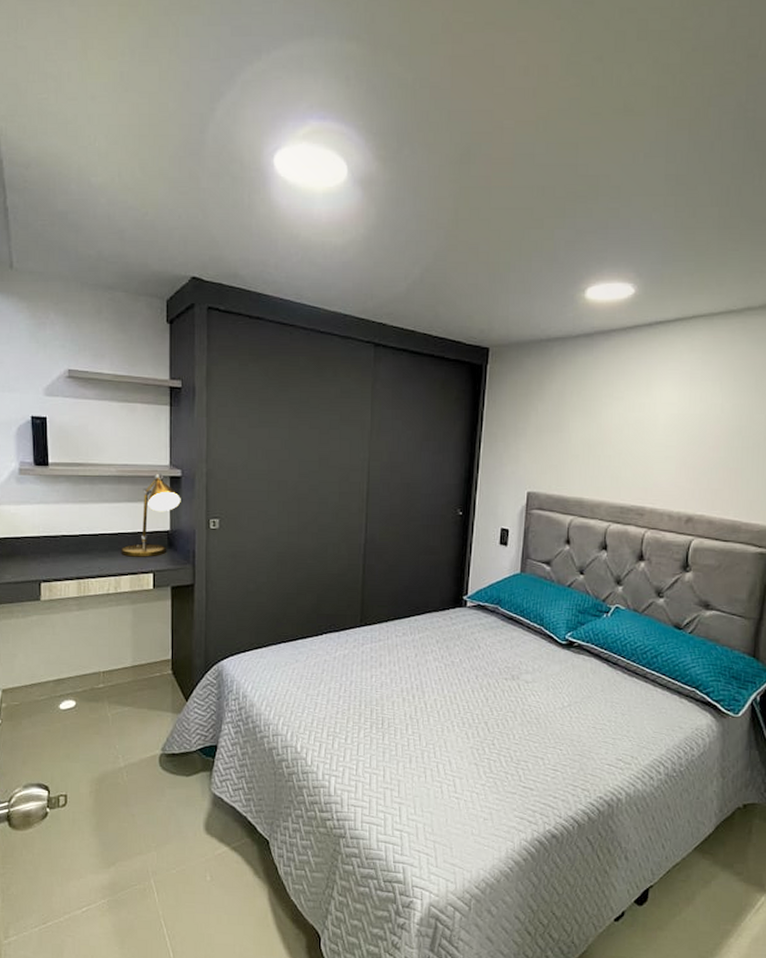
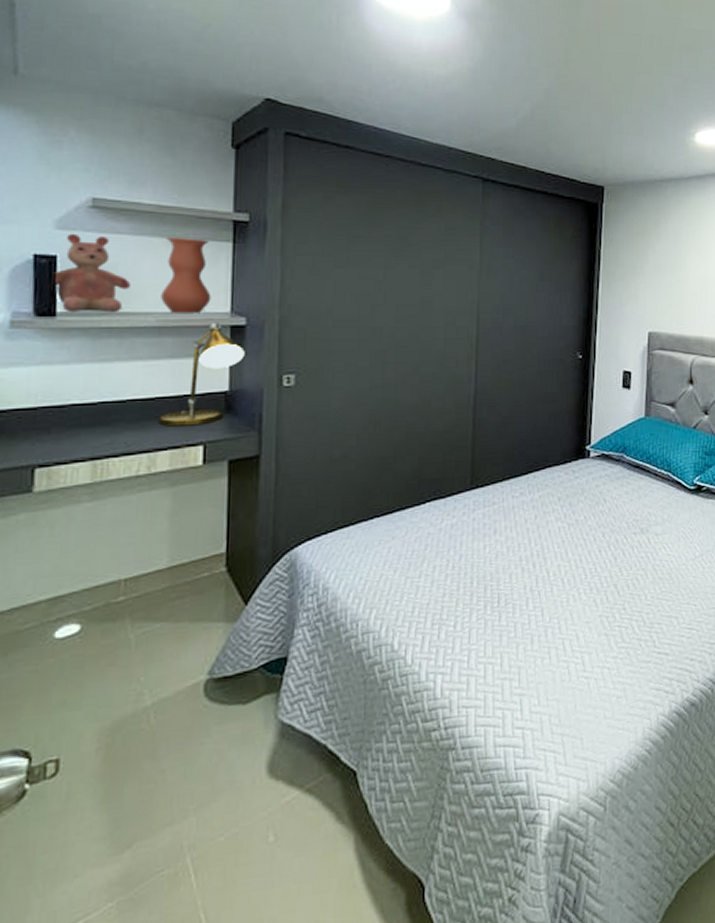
teddy bear: none [44,399,98,464] -> present [52,233,132,313]
vase: none [119,402,155,466] -> present [161,238,211,314]

